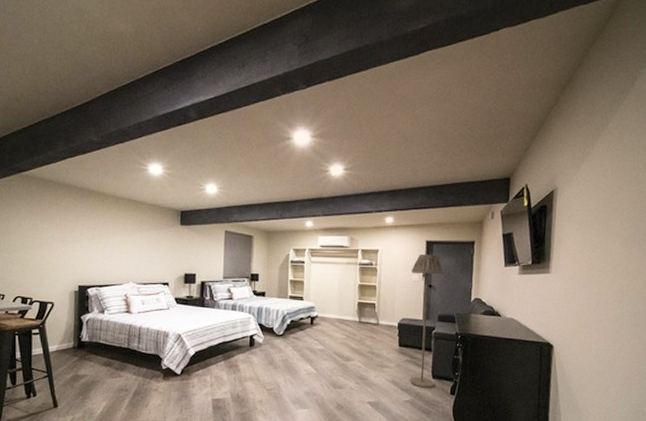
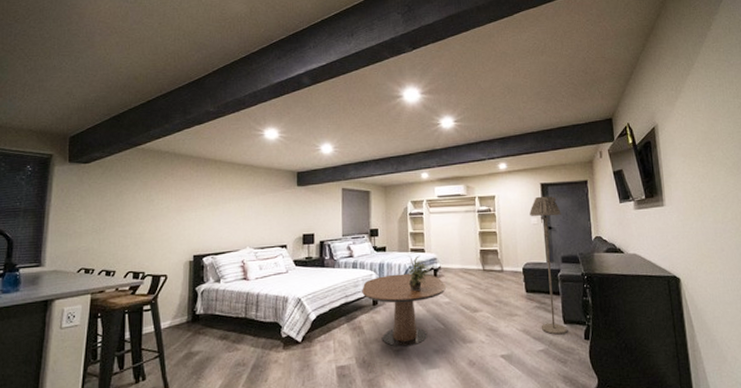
dining table: none [240,319,322,387] -> present [362,273,447,347]
potted plant: none [283,302,306,336] -> present [407,255,429,291]

